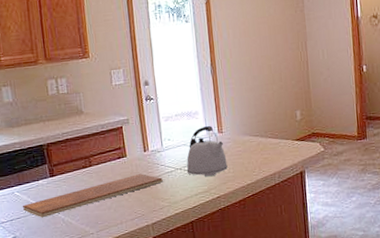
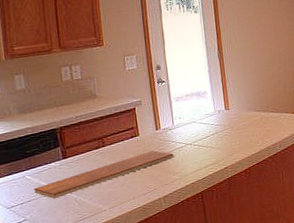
kettle: present [186,126,228,177] -> none [196,104,234,151]

